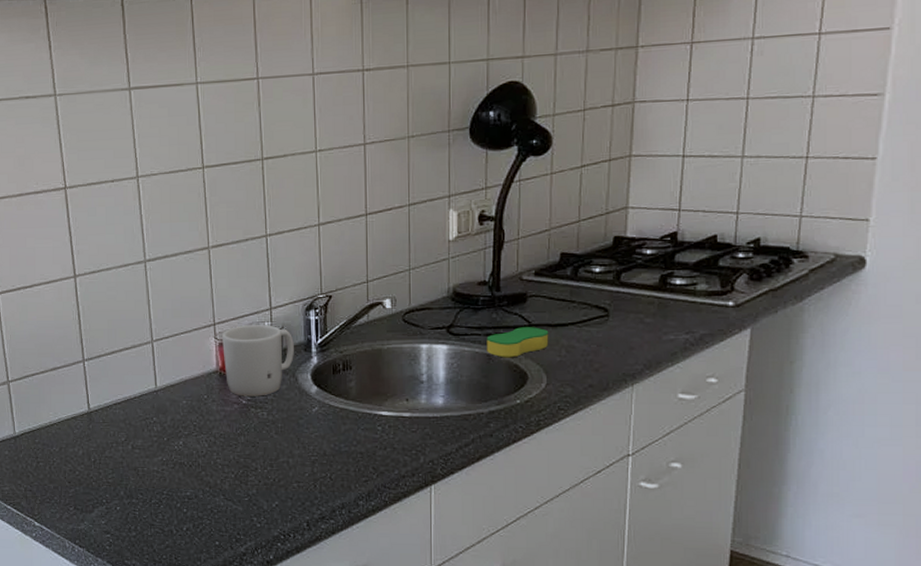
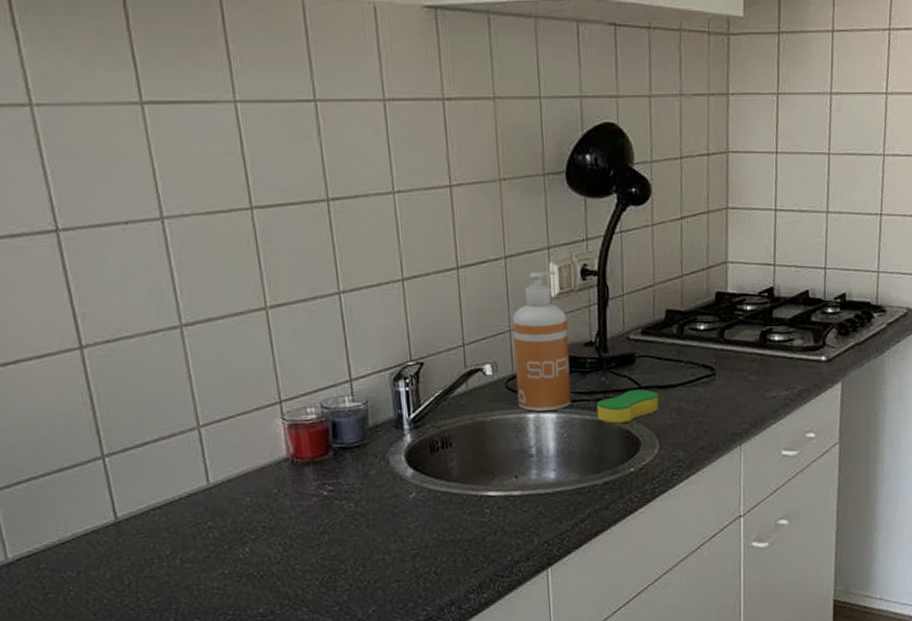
mug: present [222,324,295,396] -> none [291,399,384,487]
soap dispenser: none [412,216,463,344] -> present [512,270,571,412]

